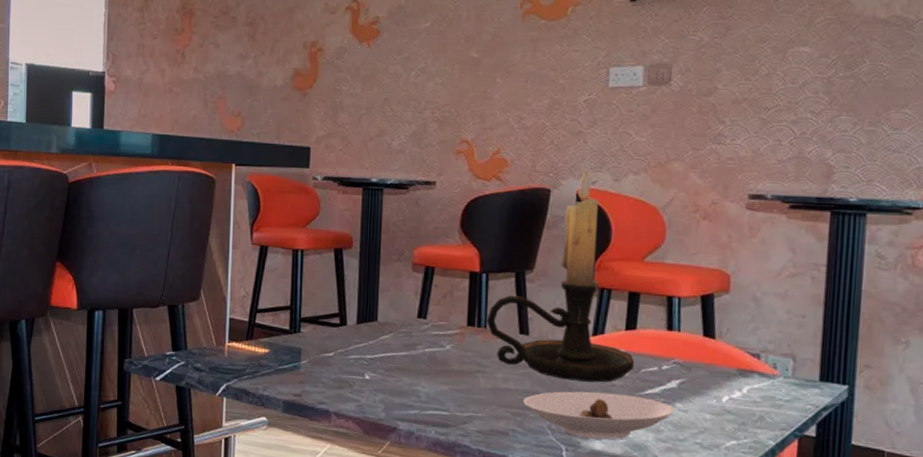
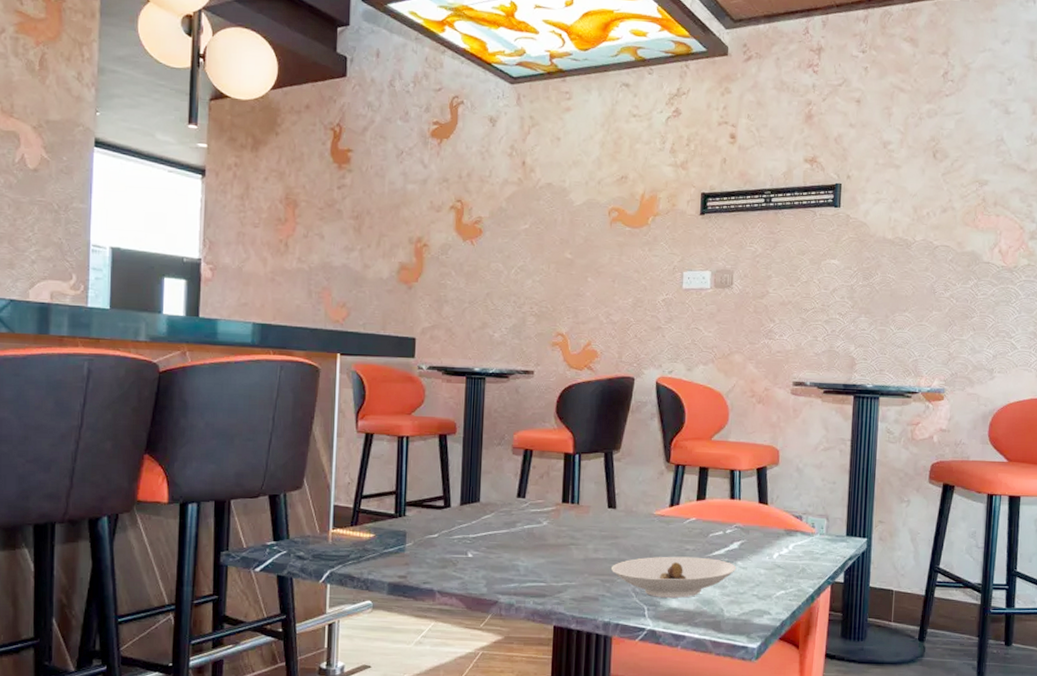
candle holder: present [486,169,634,383] -> none [579,360,704,548]

